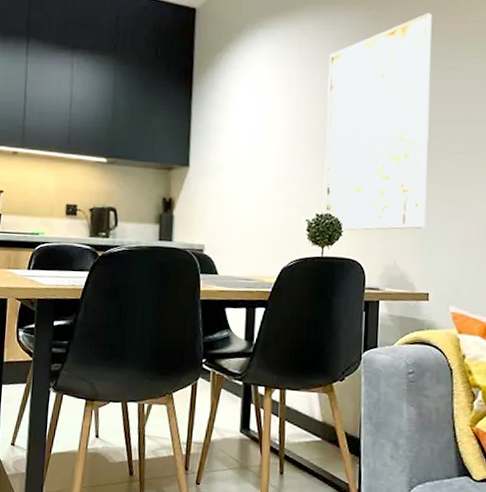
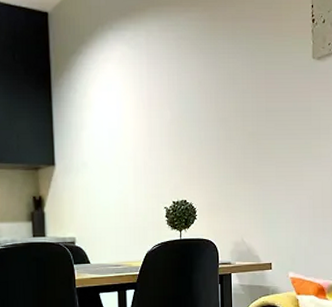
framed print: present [323,13,432,231] -> none [174,13,266,215]

